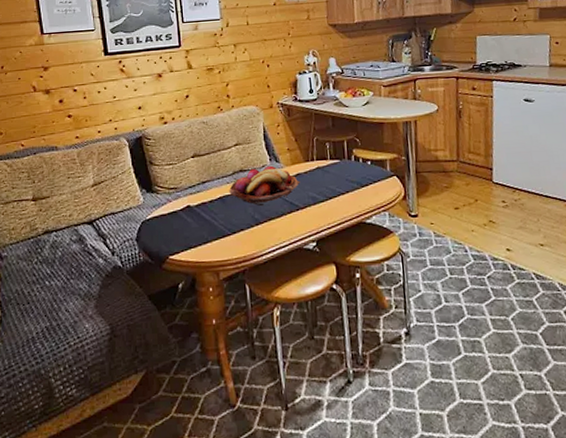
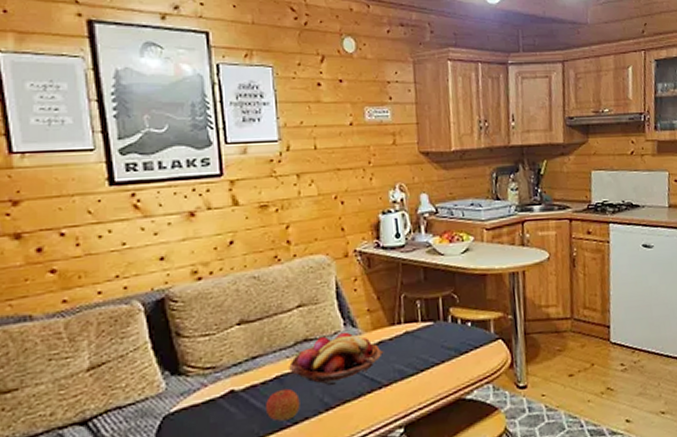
apple: none [212,206,237,231] -> present [265,388,300,421]

